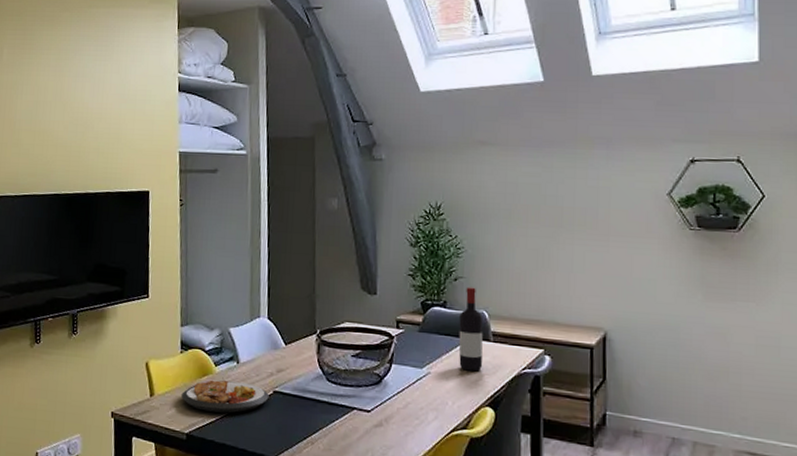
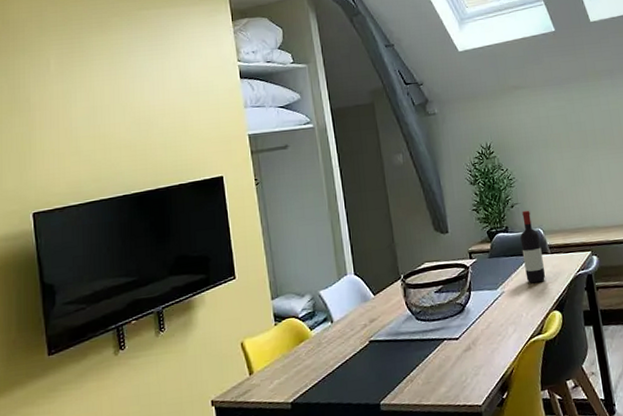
plate: present [181,380,269,413] -> none [281,339,366,376]

